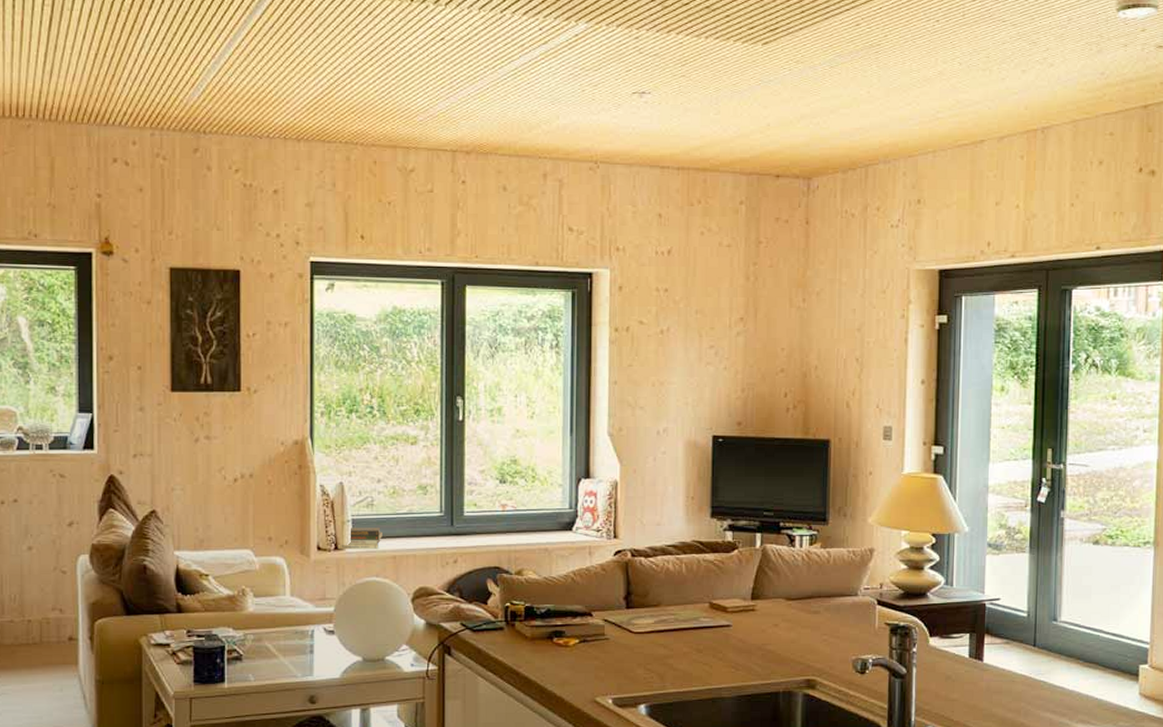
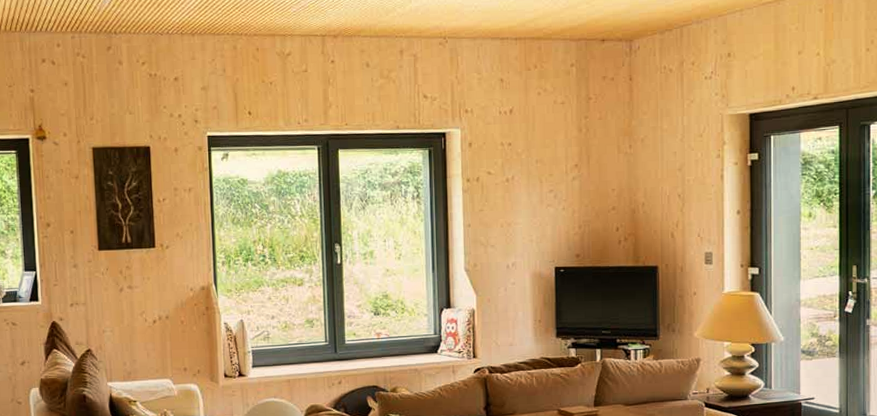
books: present [337,528,382,550] -> none [241,357,278,376]

